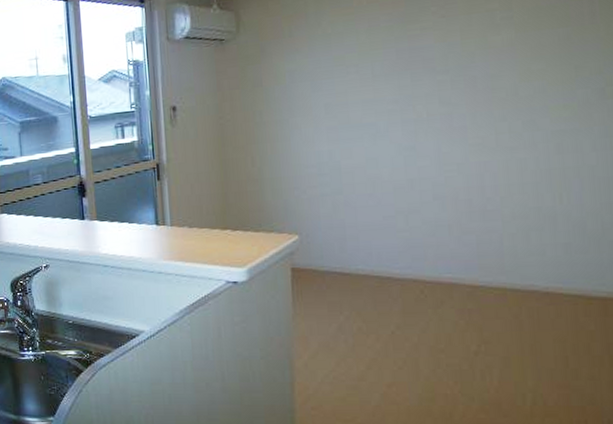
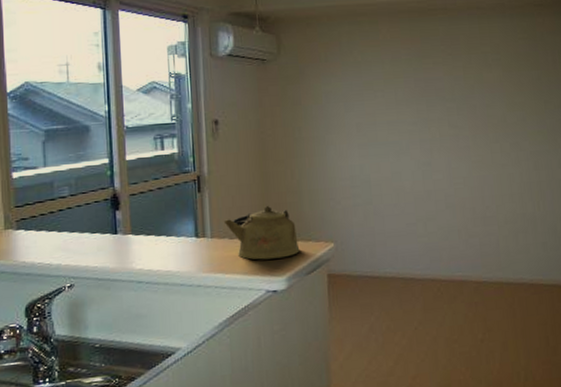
kettle: none [183,193,262,250] -> present [223,205,300,260]

